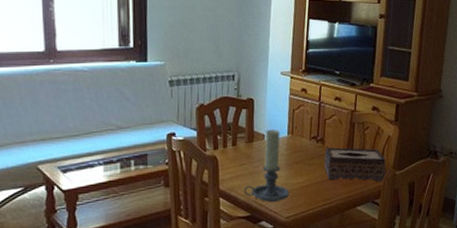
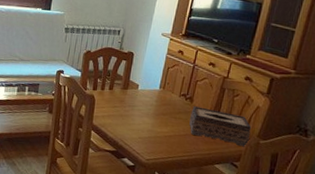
candle holder: present [244,129,290,202] -> none [113,81,154,144]

